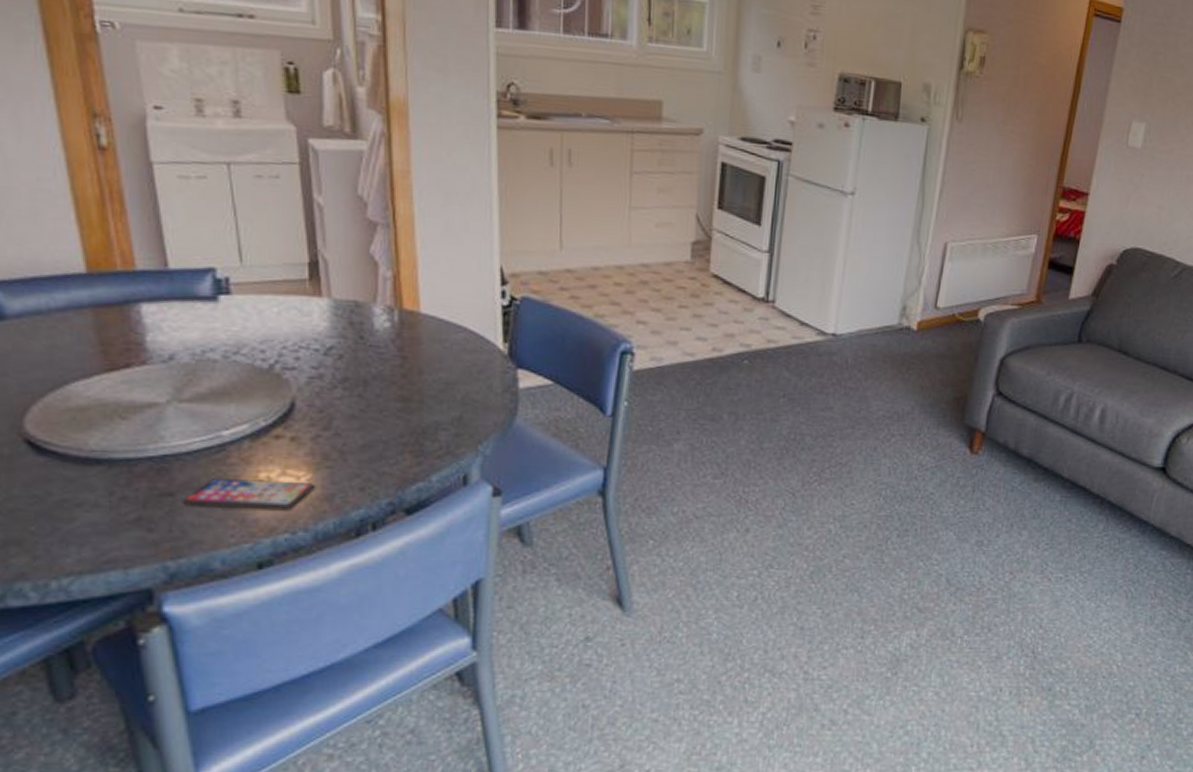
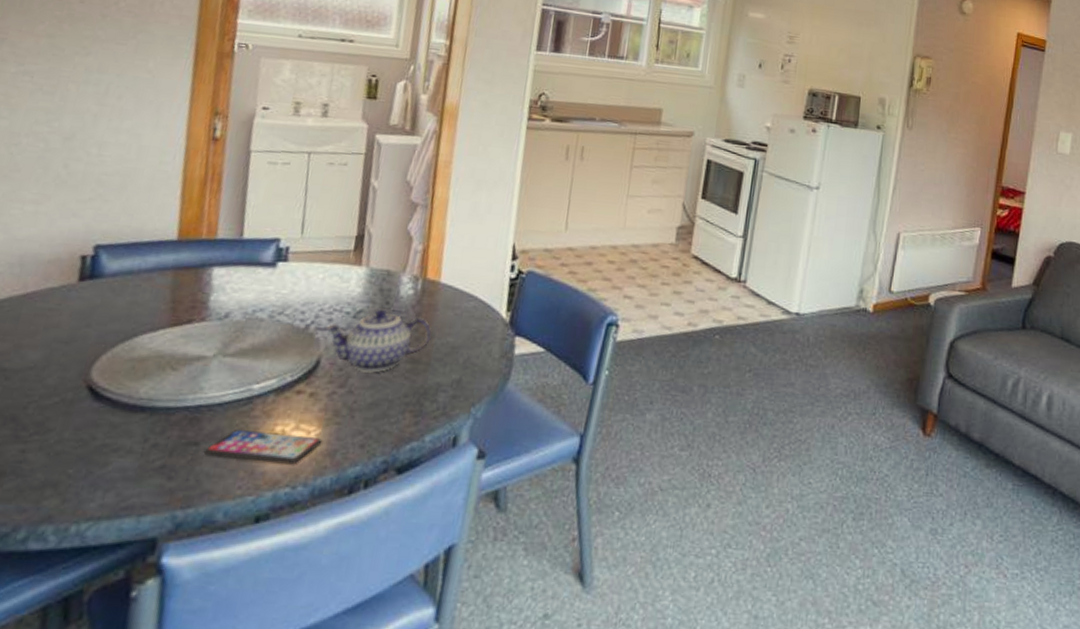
teapot: none [292,344,420,414] -> present [324,308,432,373]

